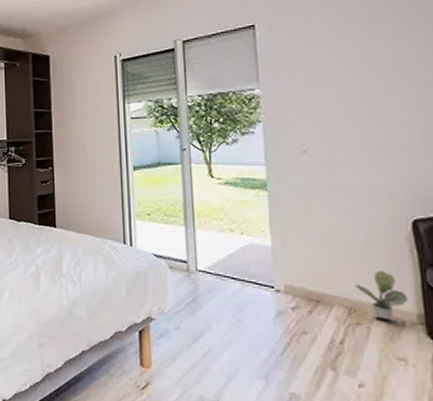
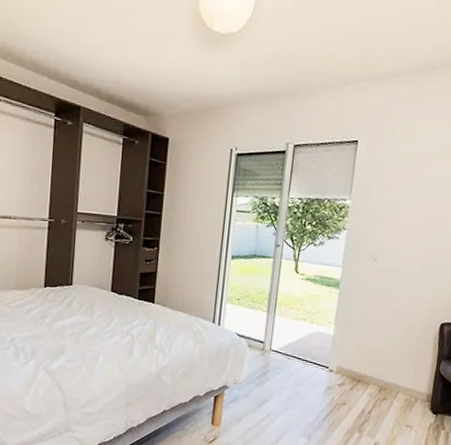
potted plant: present [354,270,408,319] -> none [388,360,424,397]

